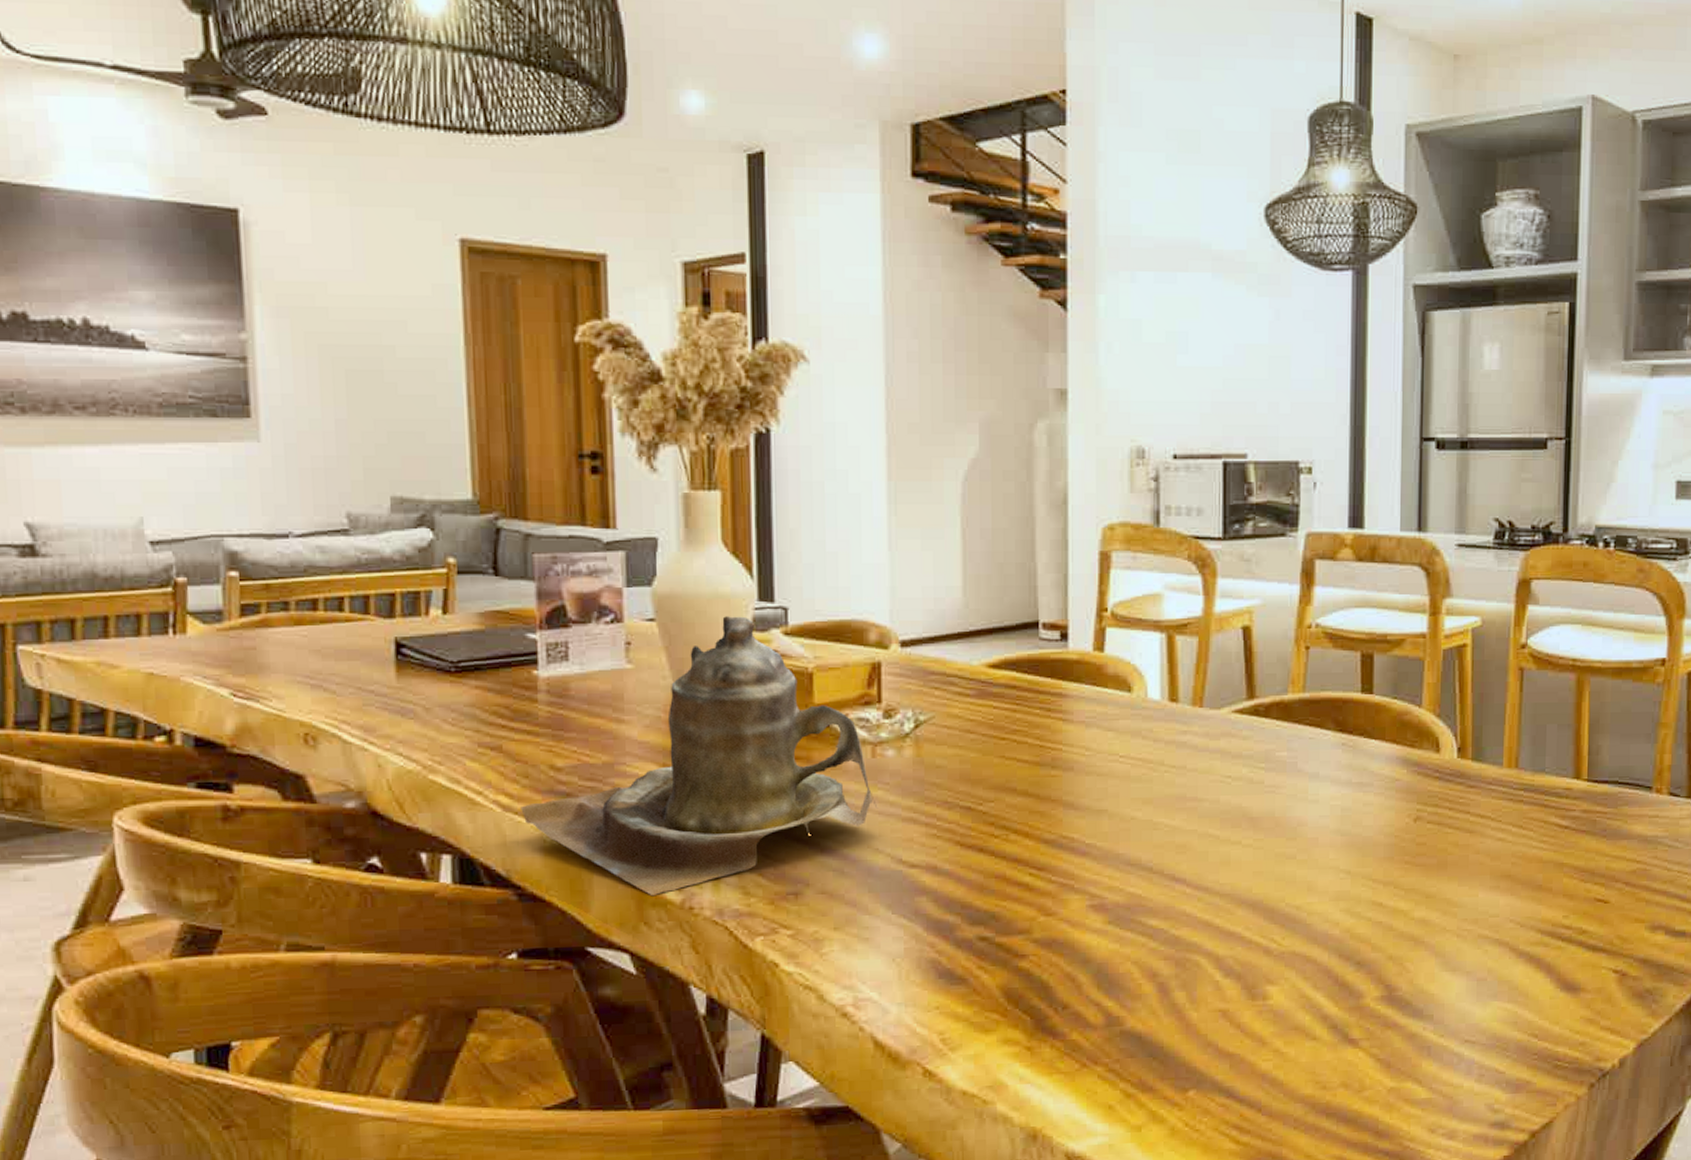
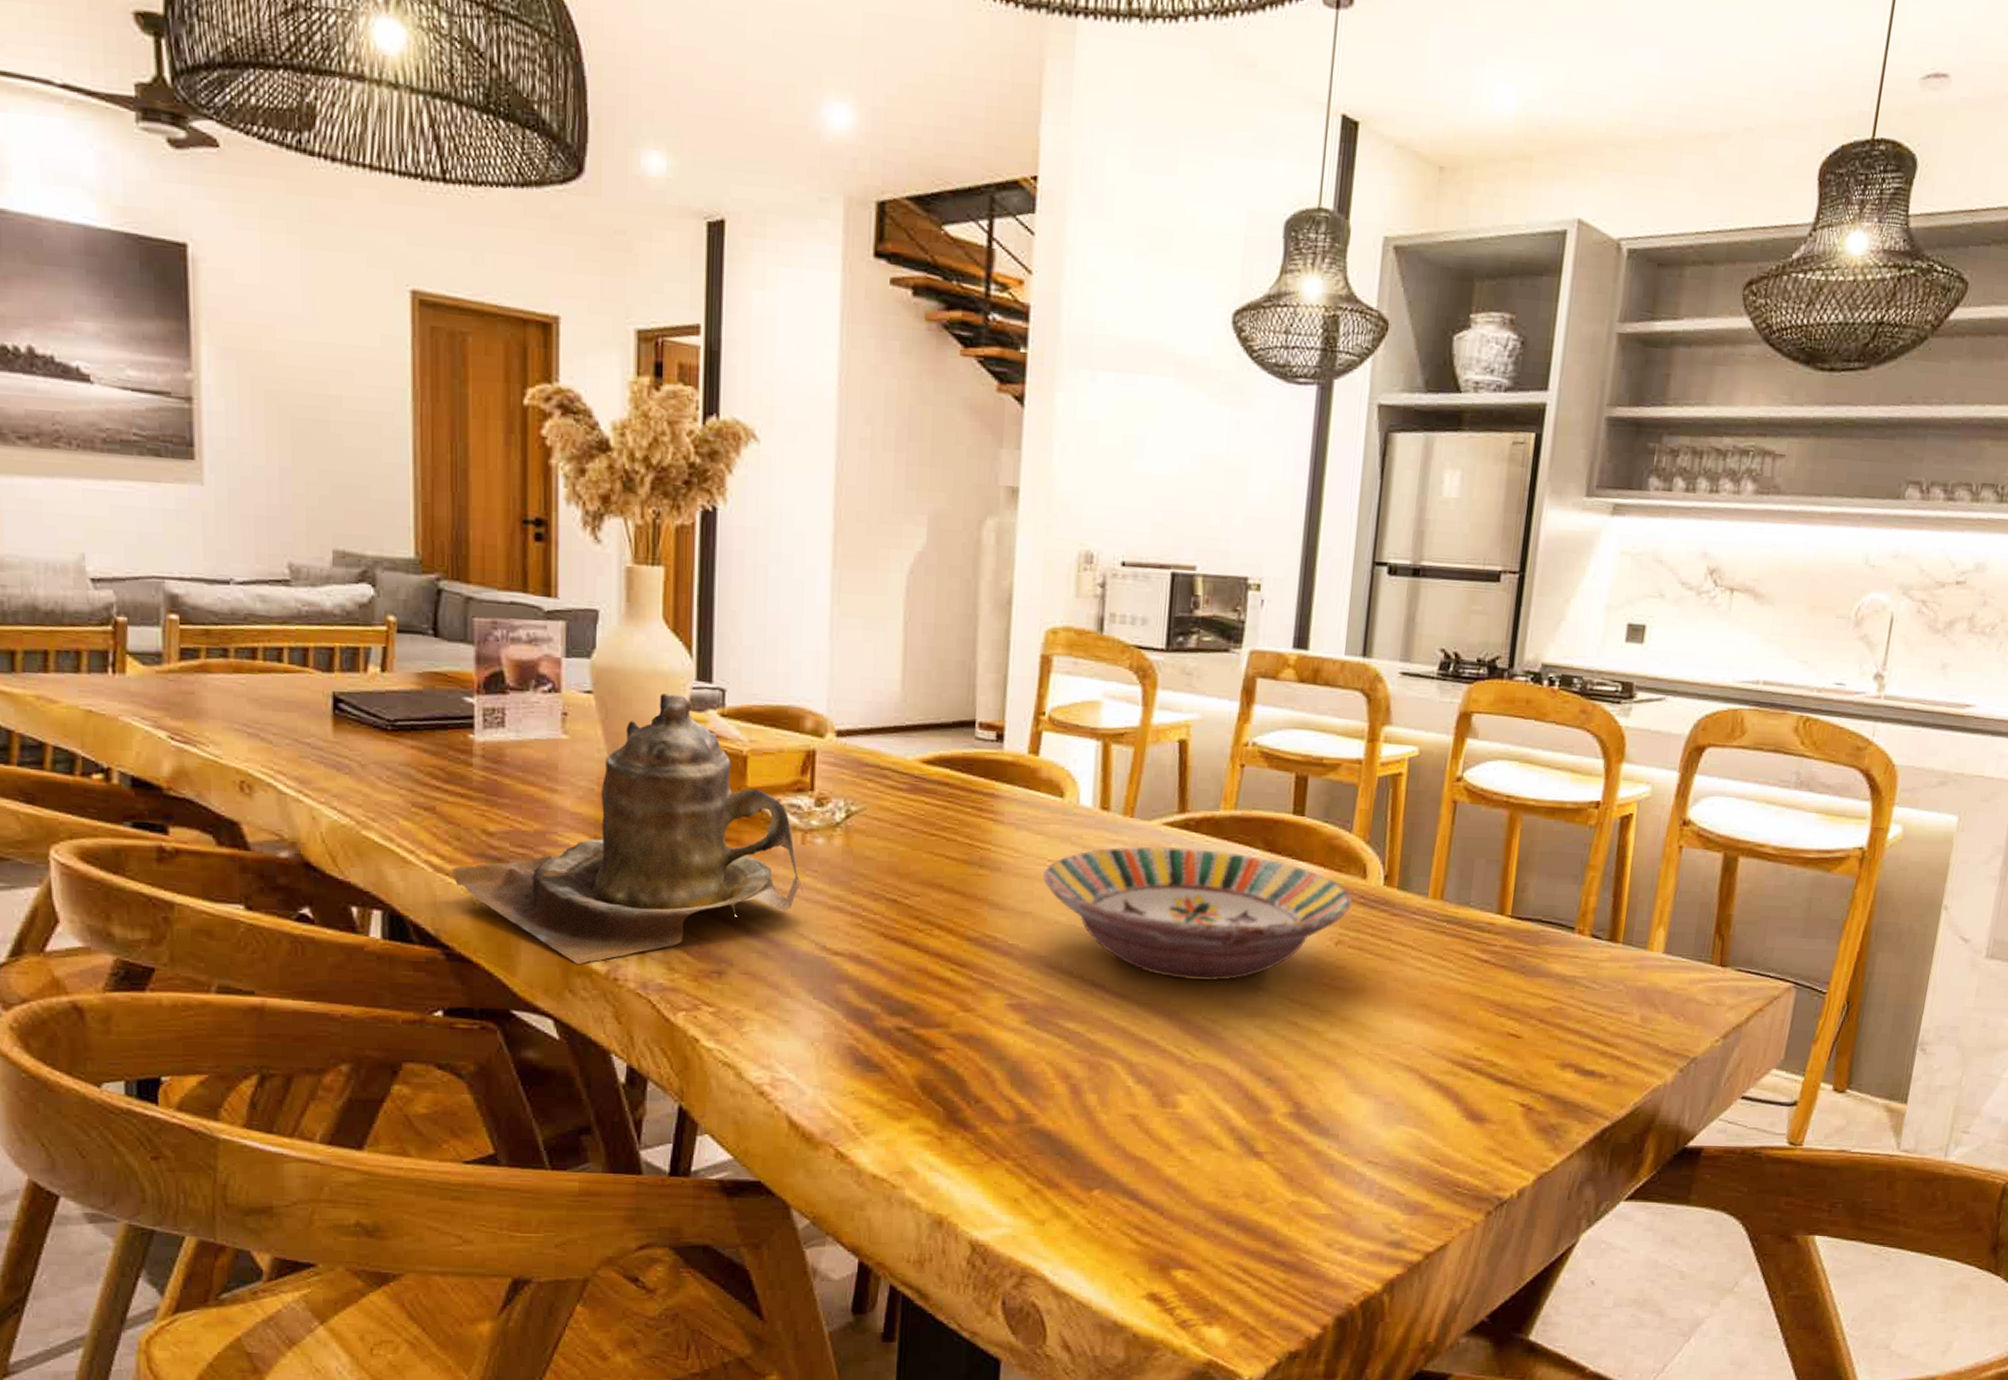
serving bowl: none [1115,734,1428,868] -> present [1042,846,1353,982]

